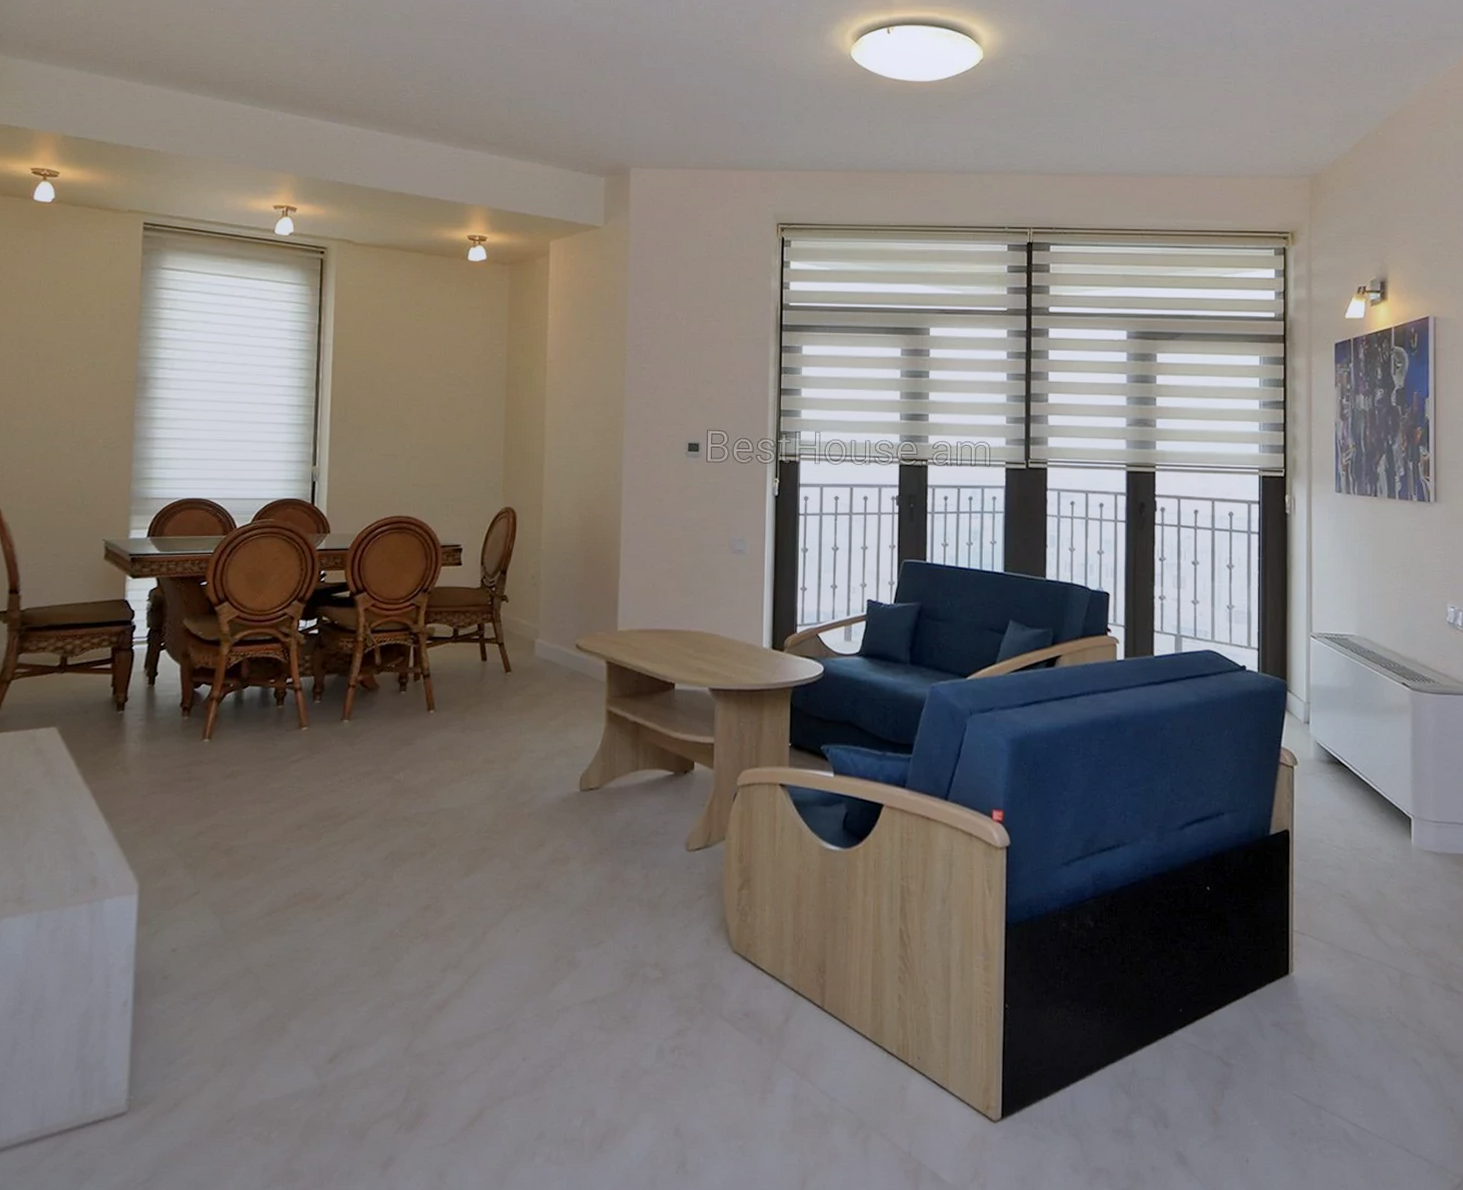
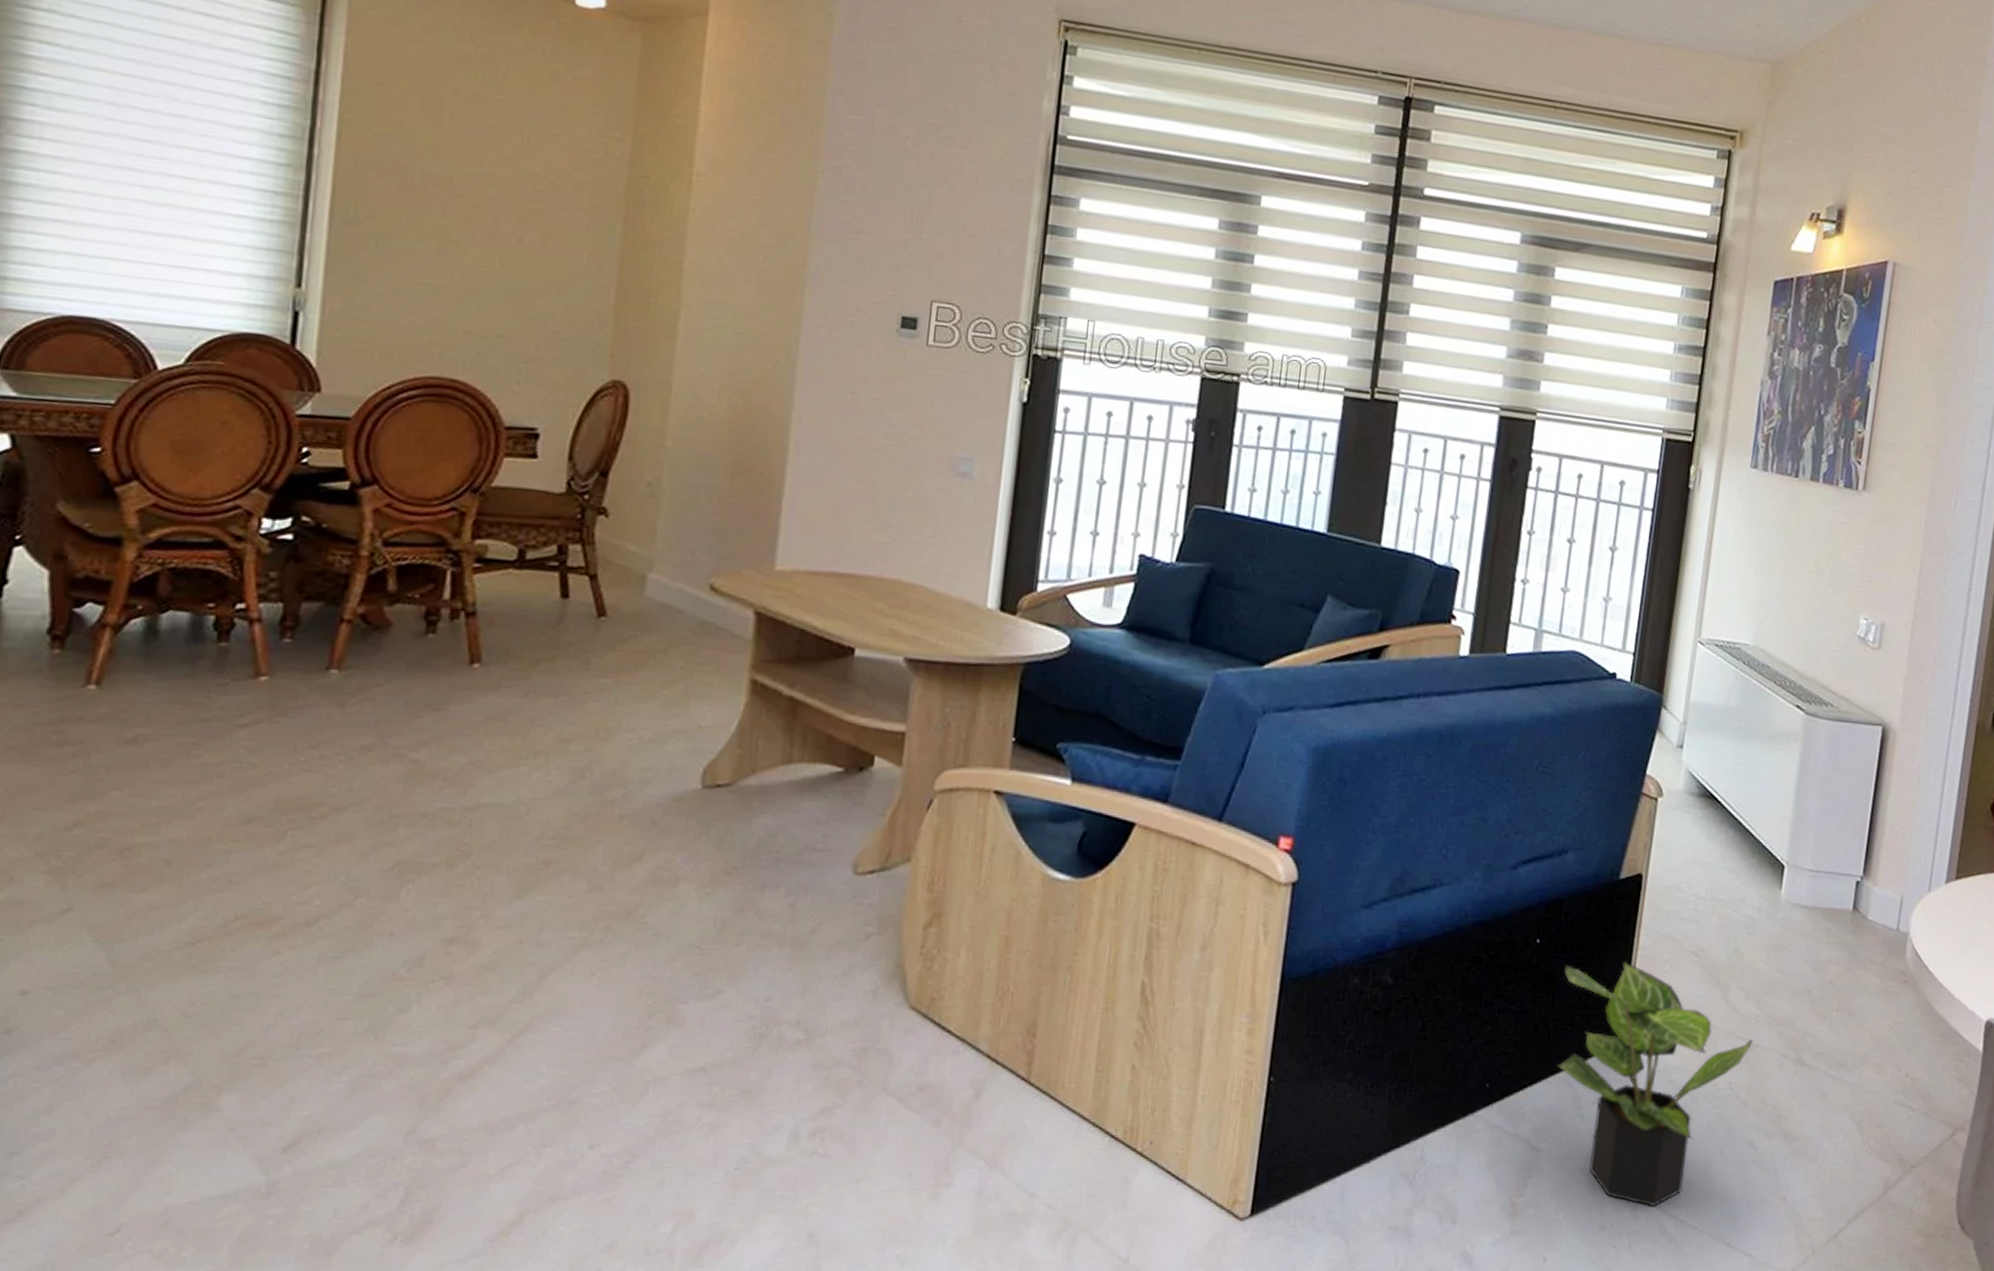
potted plant: none [1232,902,1405,1115] -> present [1555,959,1753,1206]

